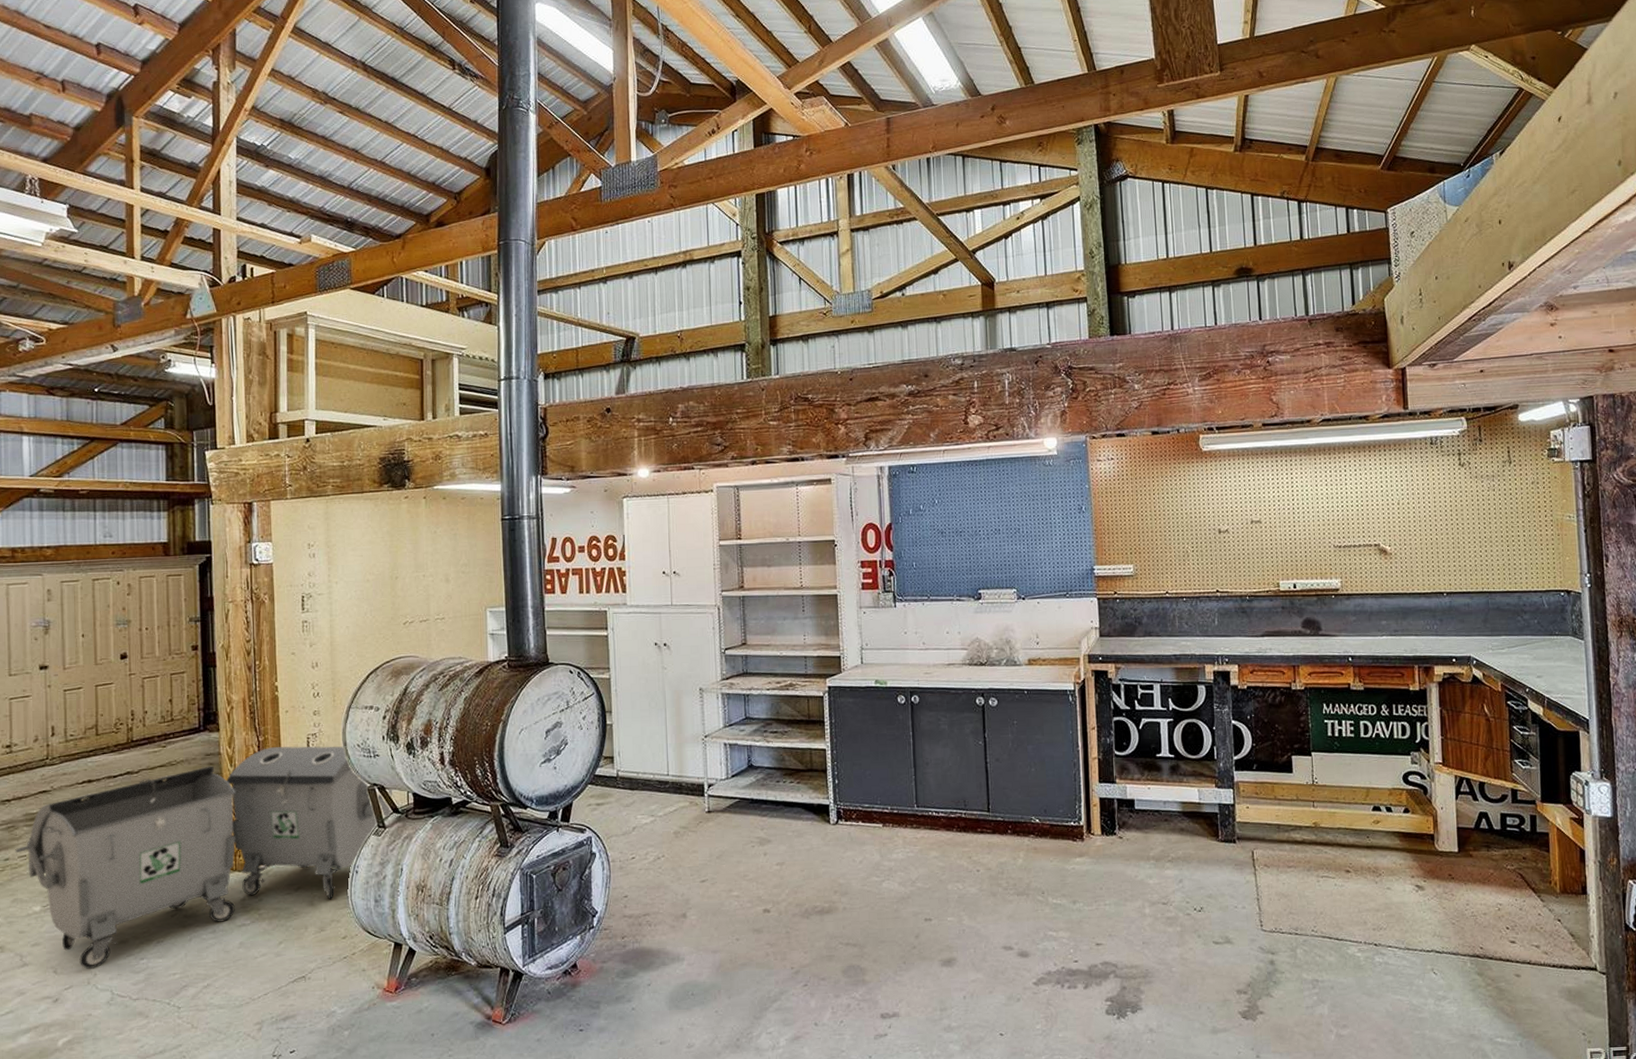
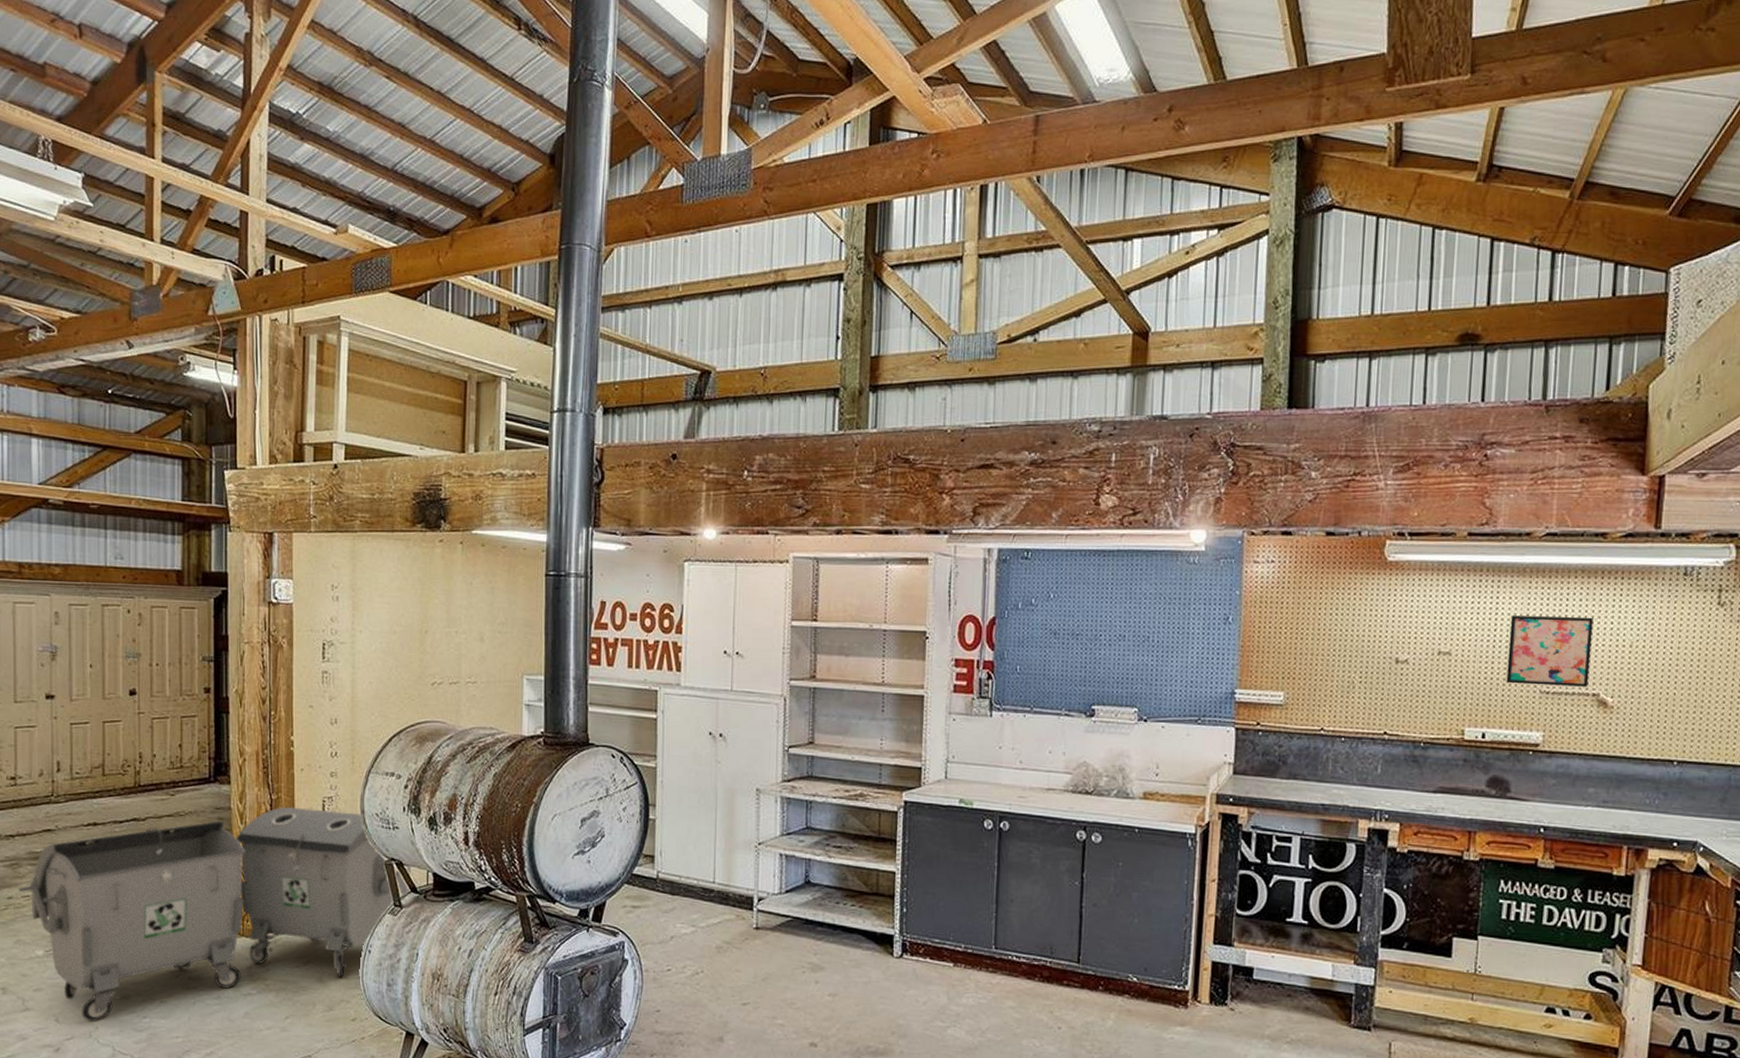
wall art: none [1303,483,1370,542] -> present [1506,615,1594,687]

